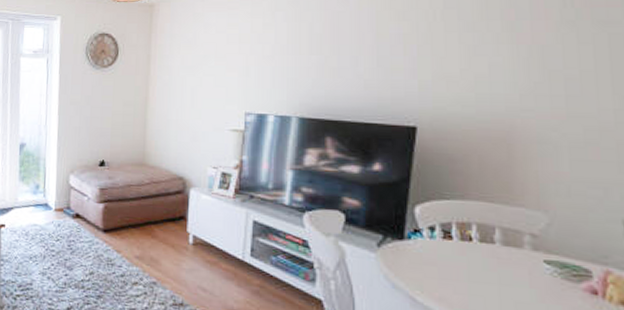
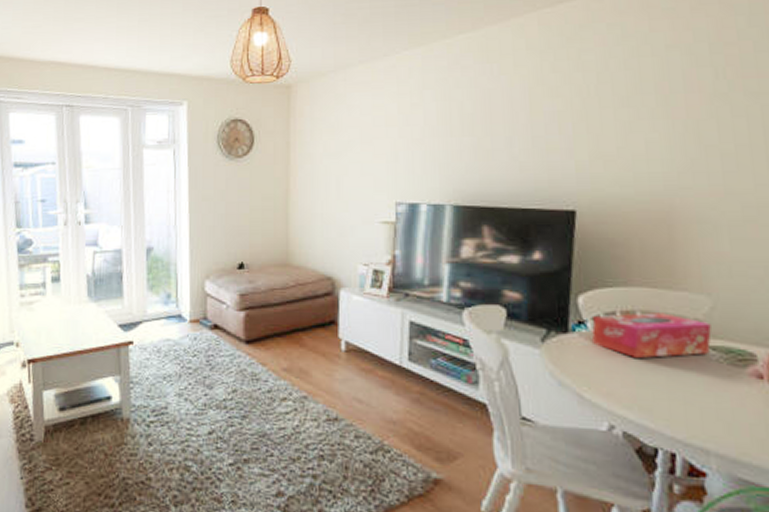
tissue box: none [426,225,547,268] -> present [591,312,712,358]

